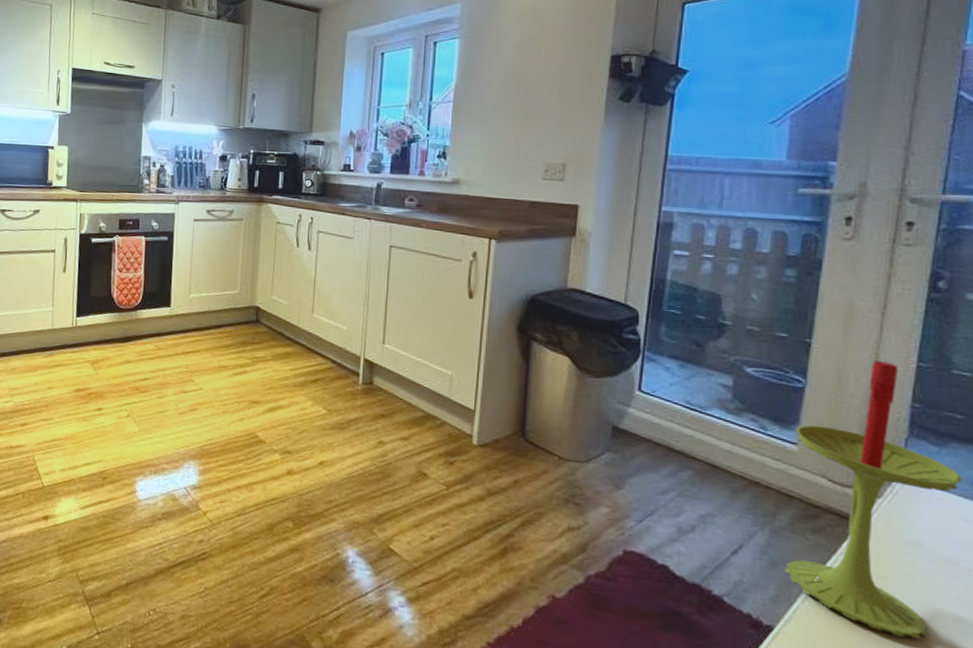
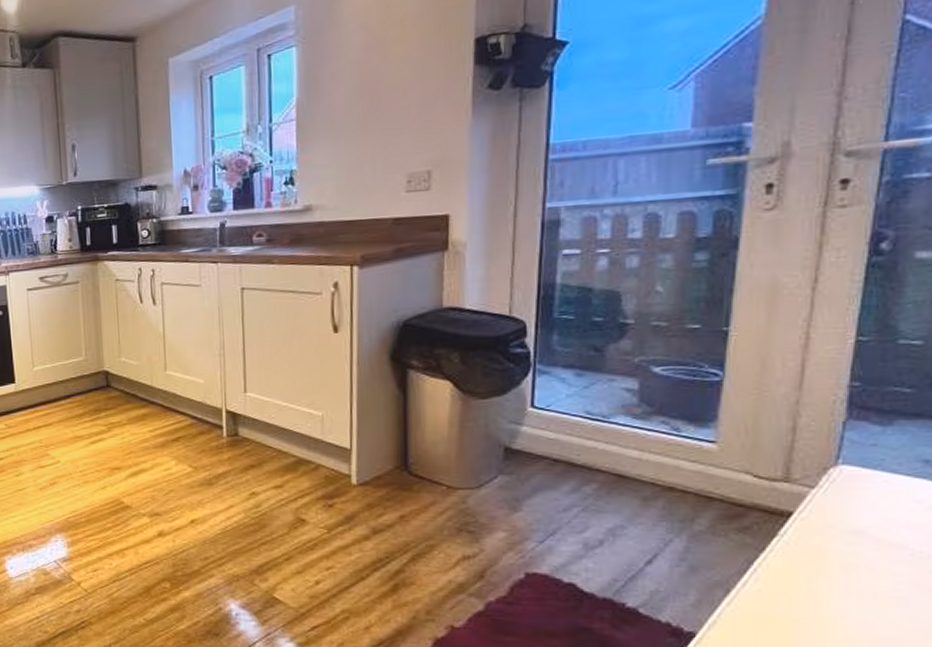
candle: present [784,359,963,639] -> none [706,337,912,629]

